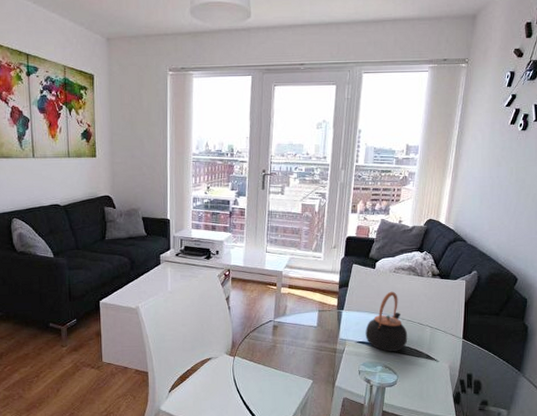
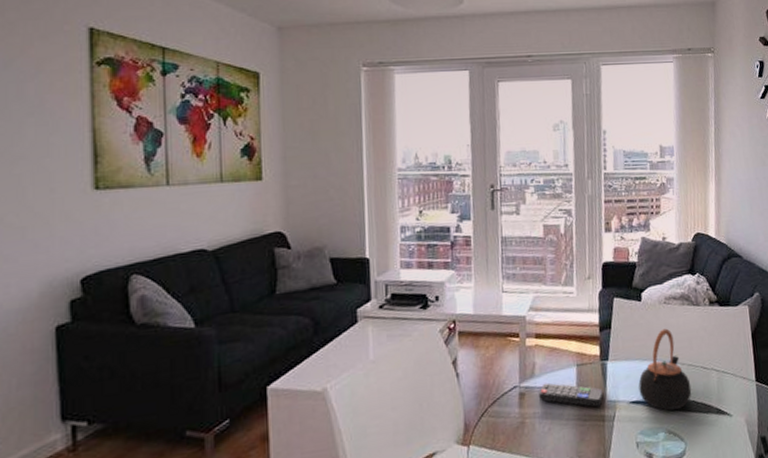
remote control: none [288,321,337,342] -> present [539,383,604,407]

